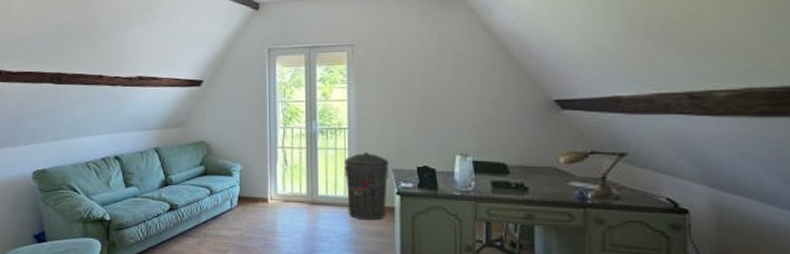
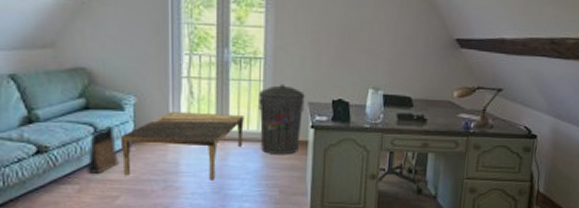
bag: none [204,189,228,229] -> present [87,126,119,173]
coffee table: none [229,178,332,242] -> present [120,112,244,181]

